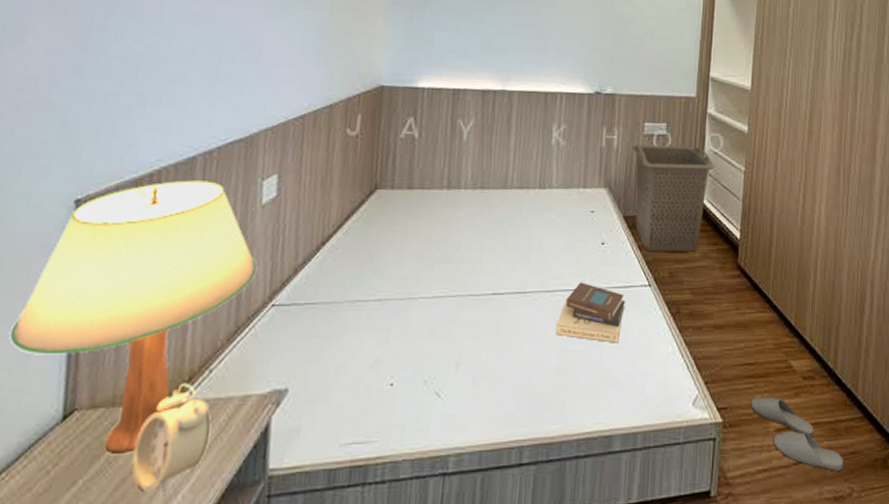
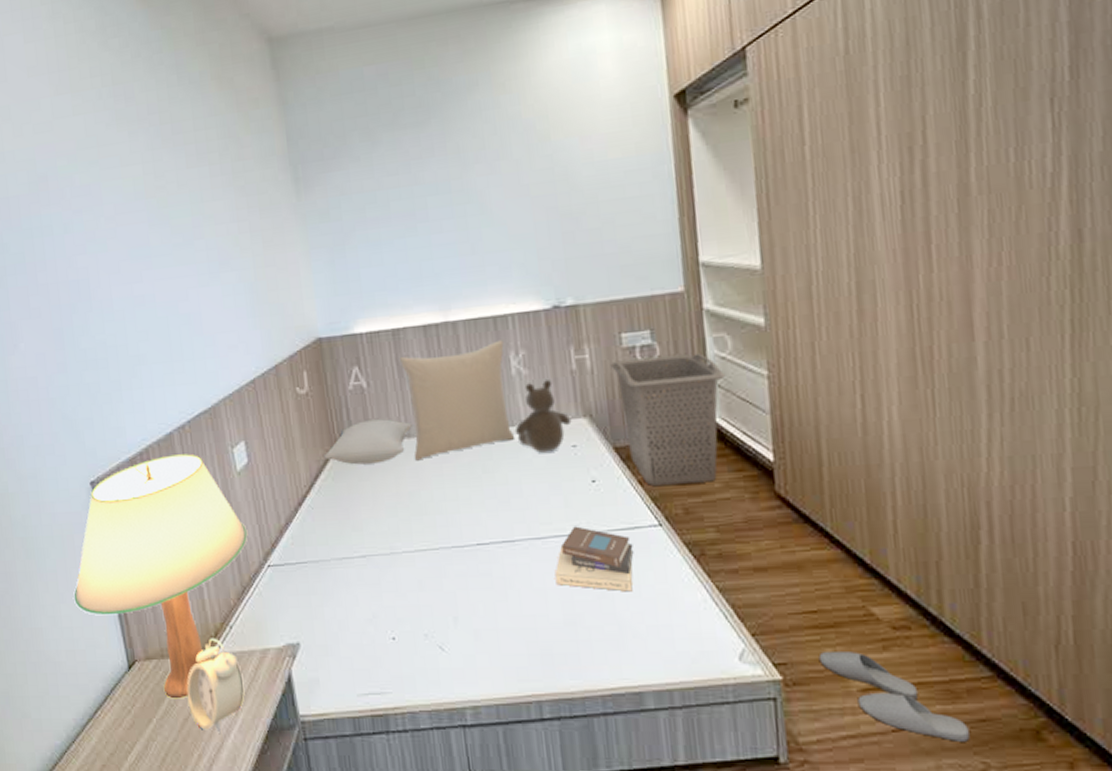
pillow: none [360,168,454,210] -> present [324,419,412,465]
pillow: none [449,113,550,211] -> present [400,340,515,461]
stuffed bear: none [545,152,594,215] -> present [514,380,572,453]

